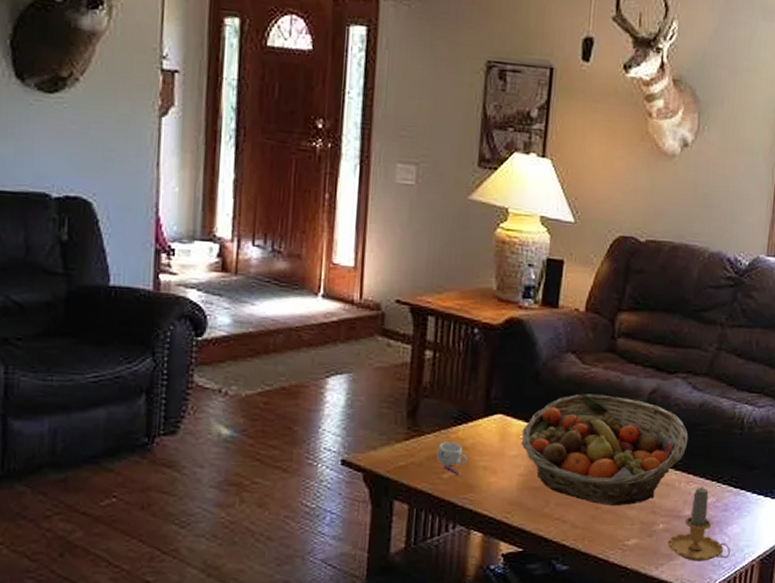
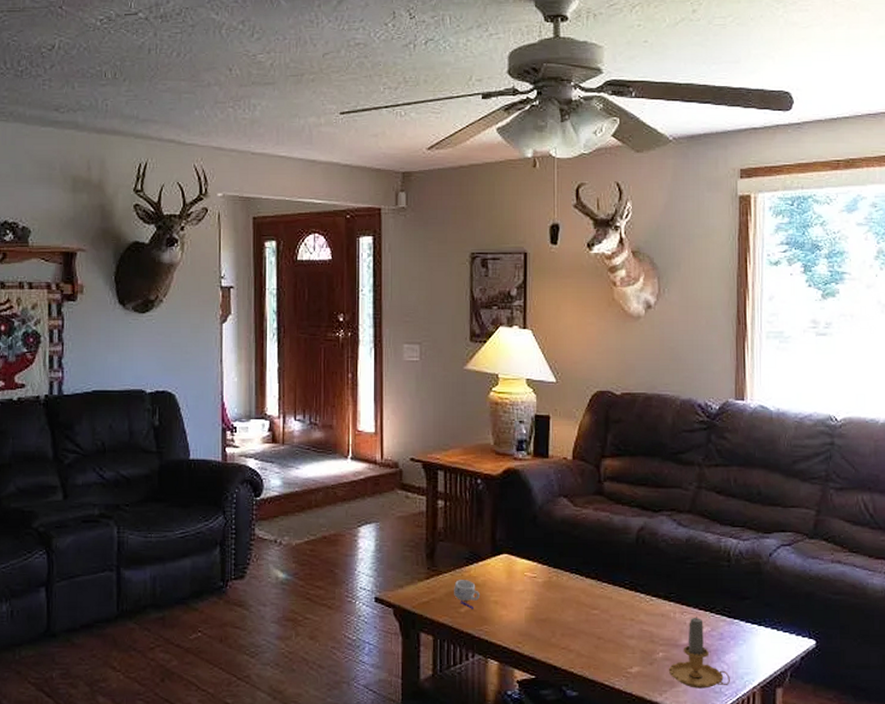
fruit basket: present [521,394,689,506] -> none [526,533,678,636]

